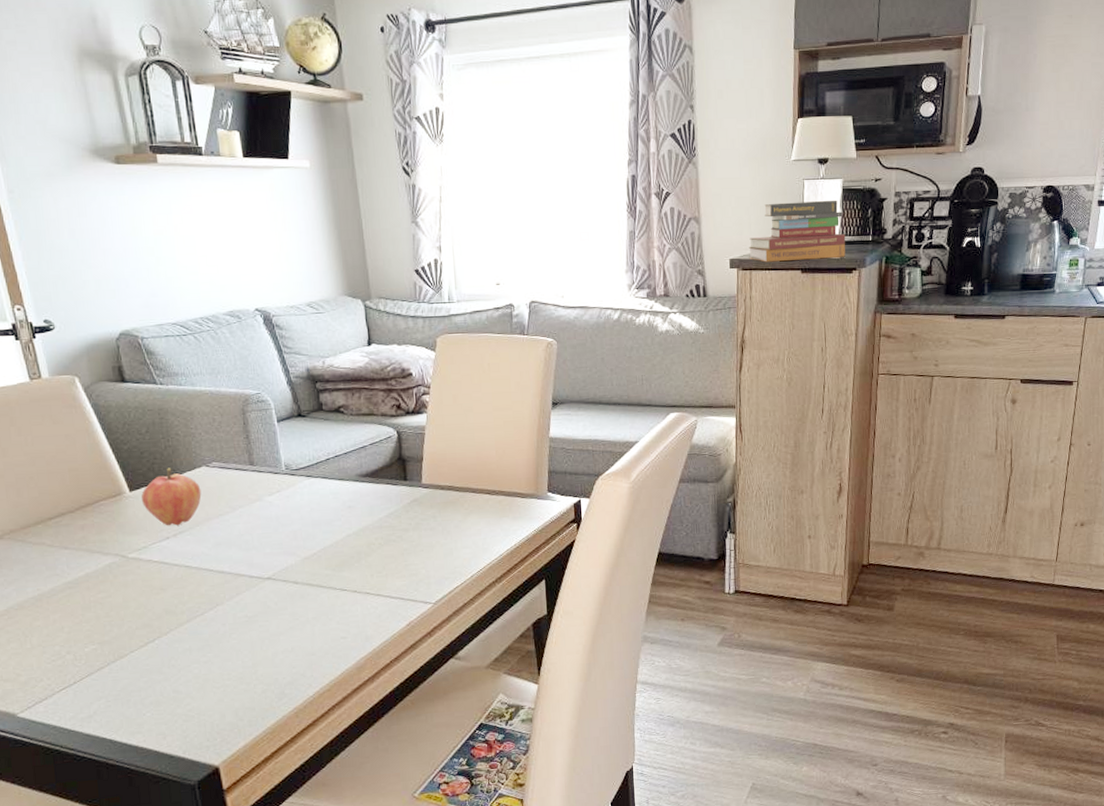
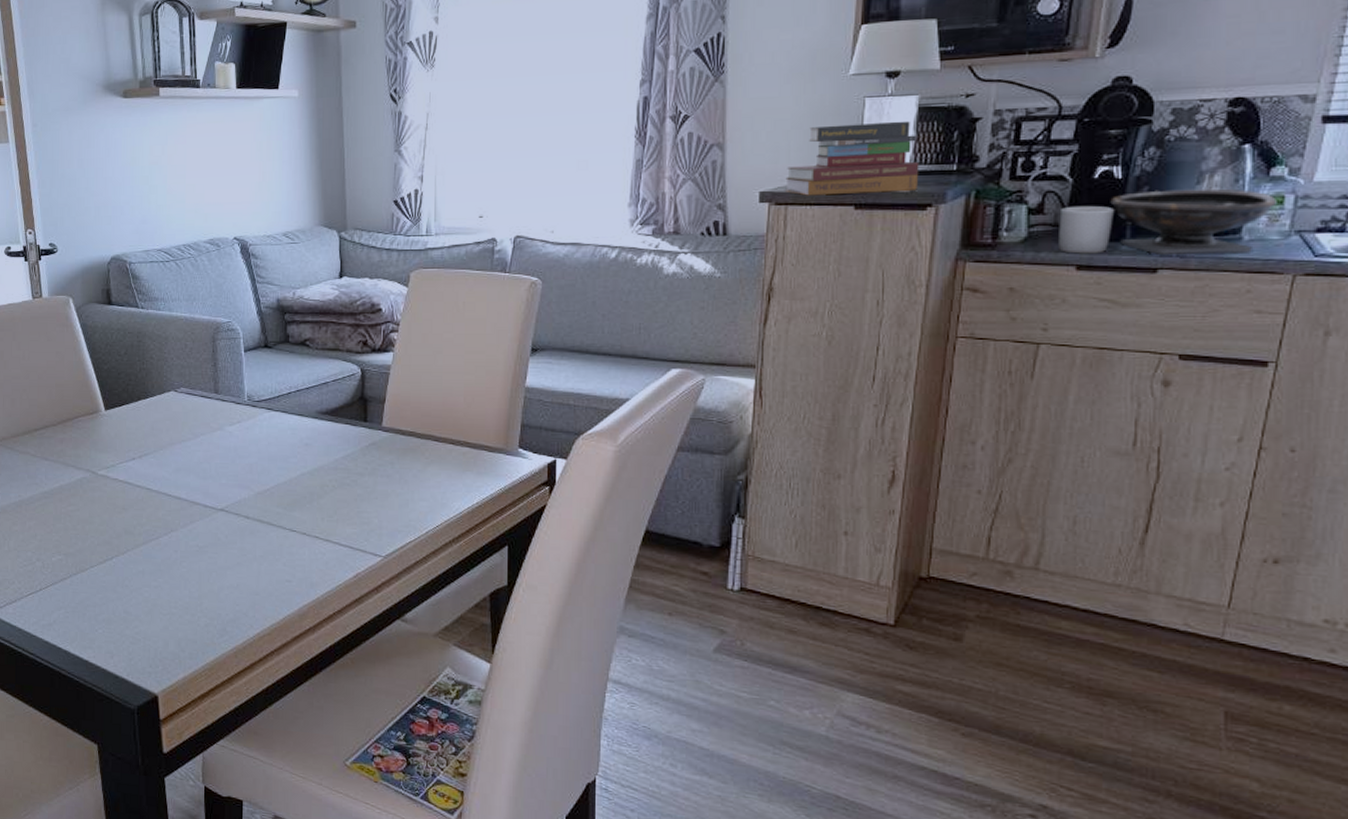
fruit: present [141,468,202,526] -> none [114,390,168,448]
mug: none [941,268,977,306] -> present [1057,205,1115,254]
bowl: none [974,254,1074,306] -> present [1110,188,1277,256]

